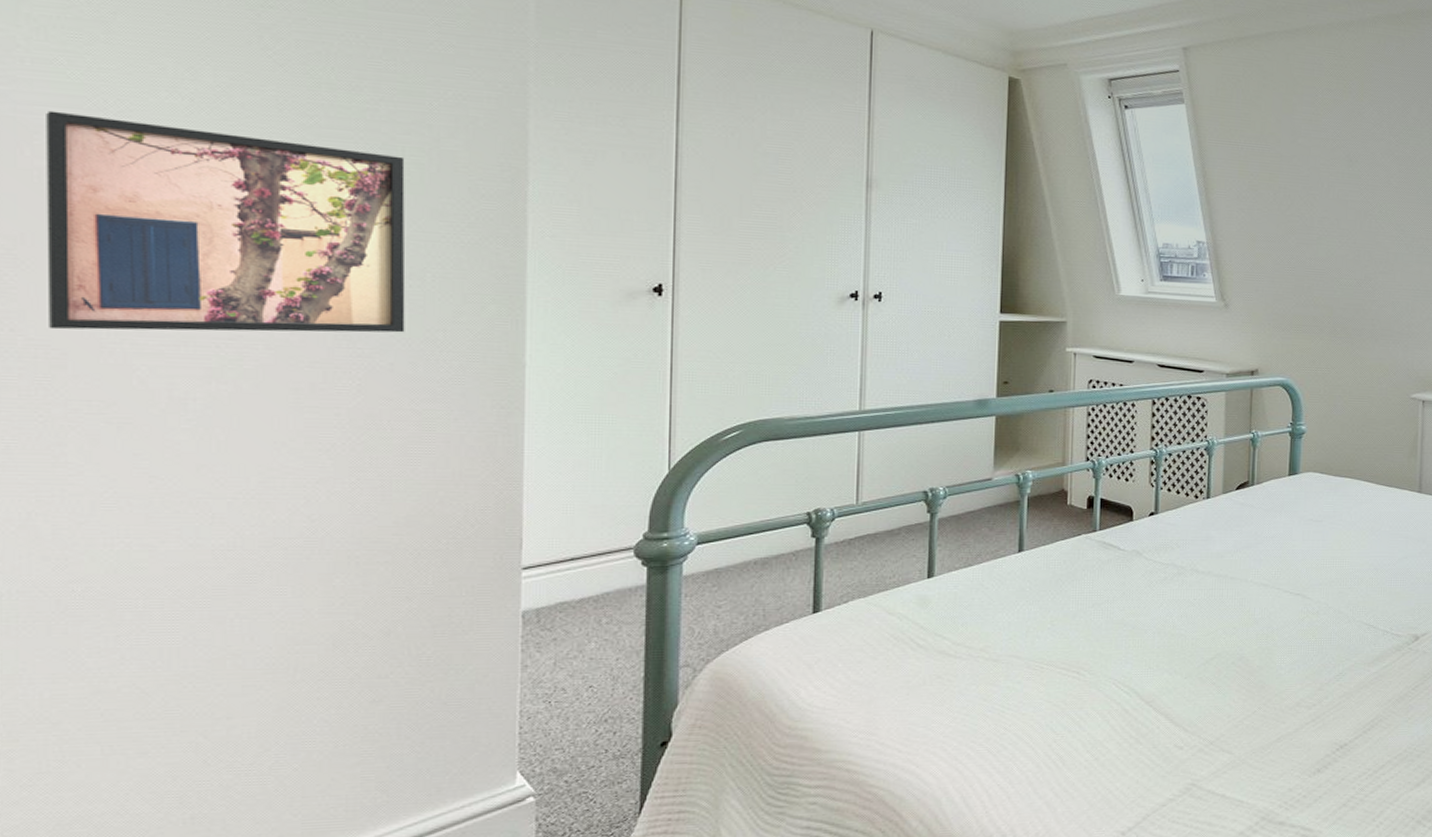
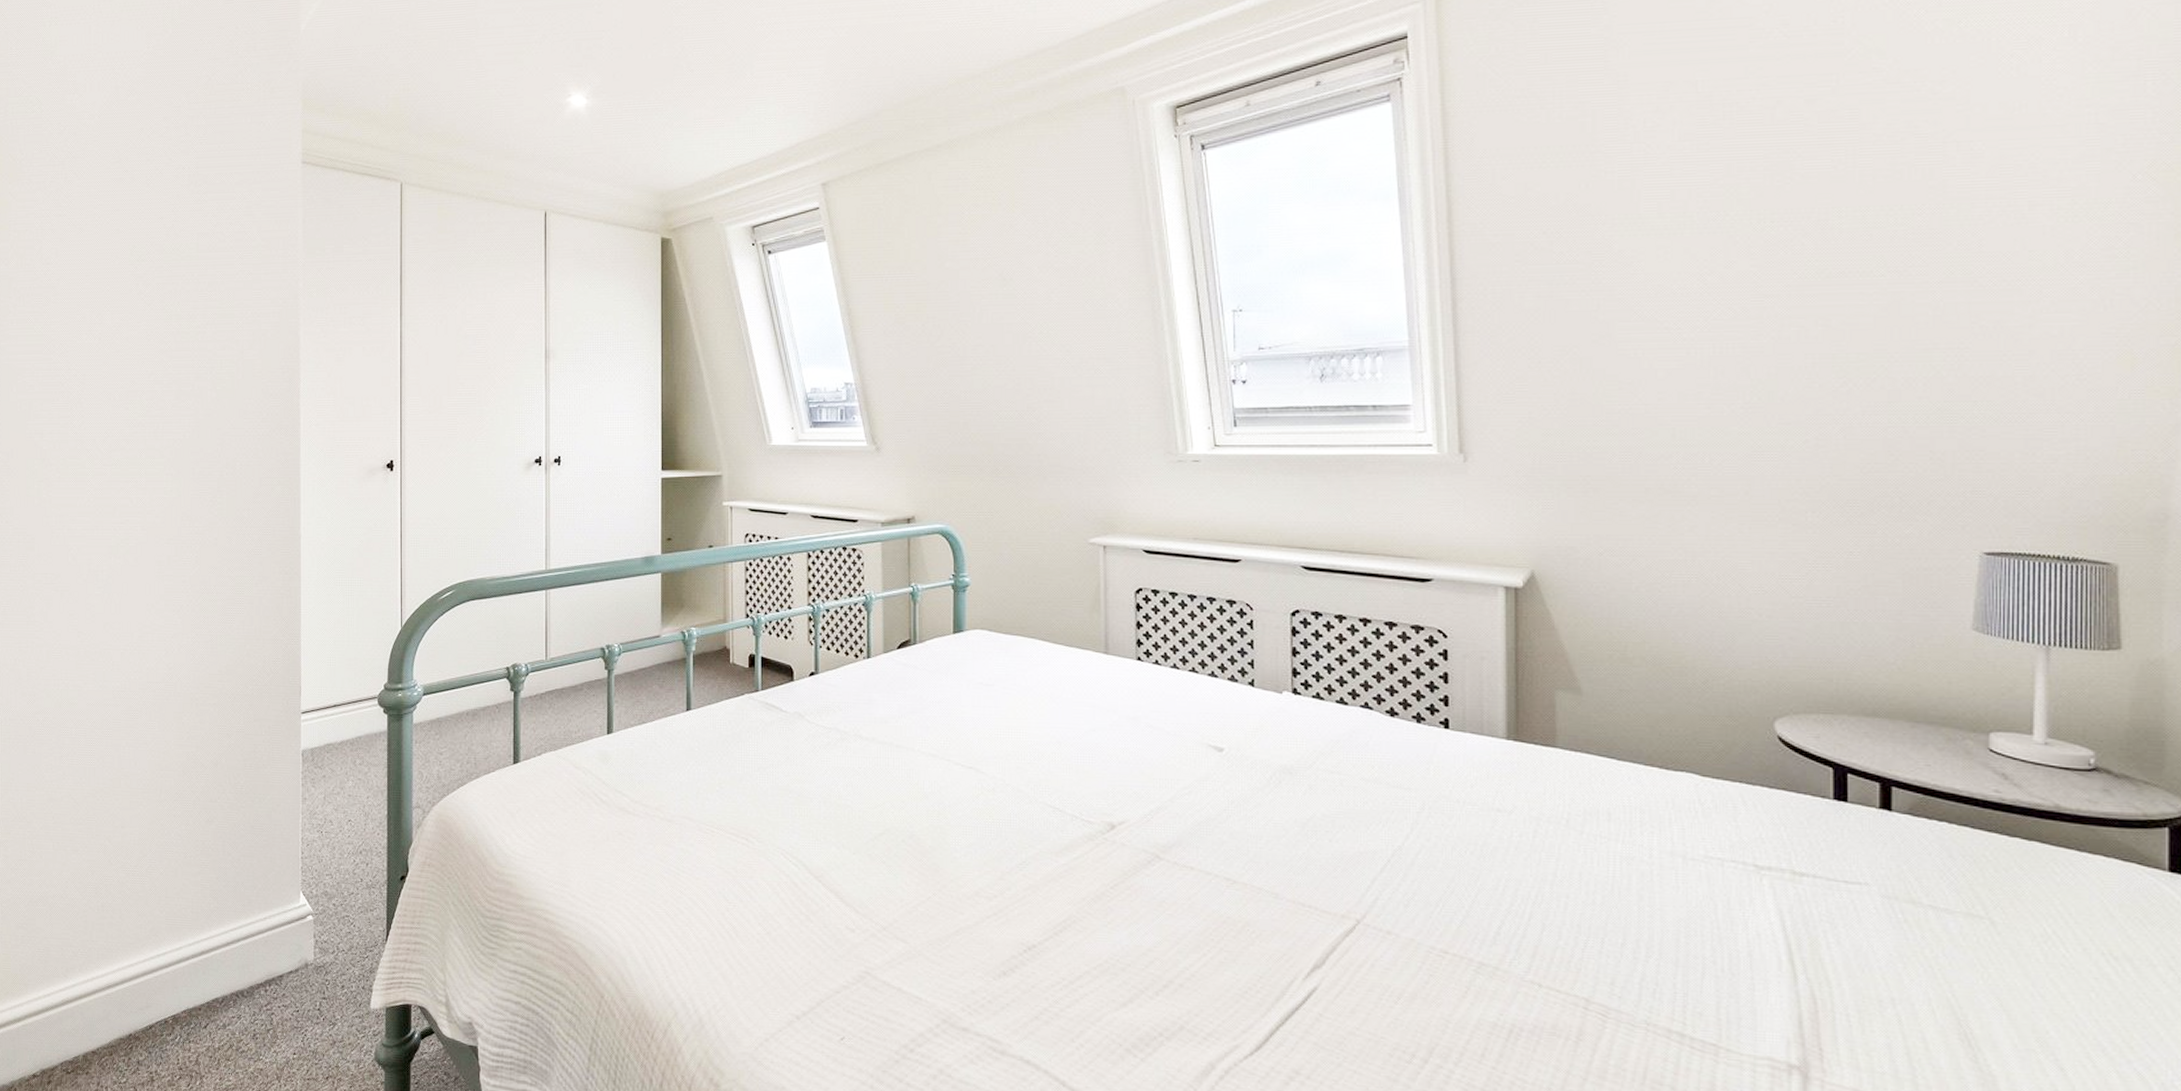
wall art: present [46,110,406,333] -> none [24,357,224,521]

